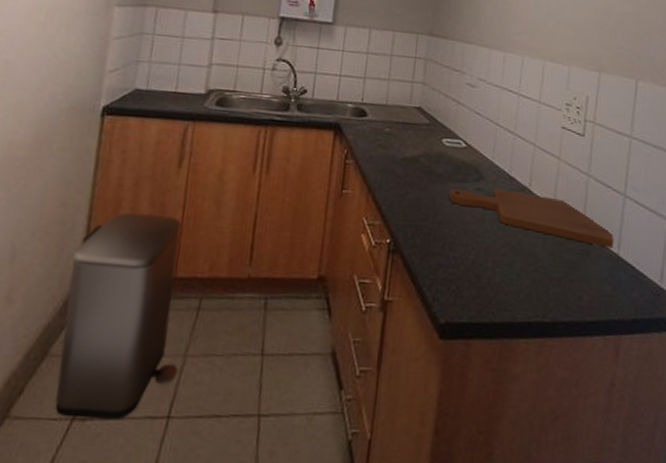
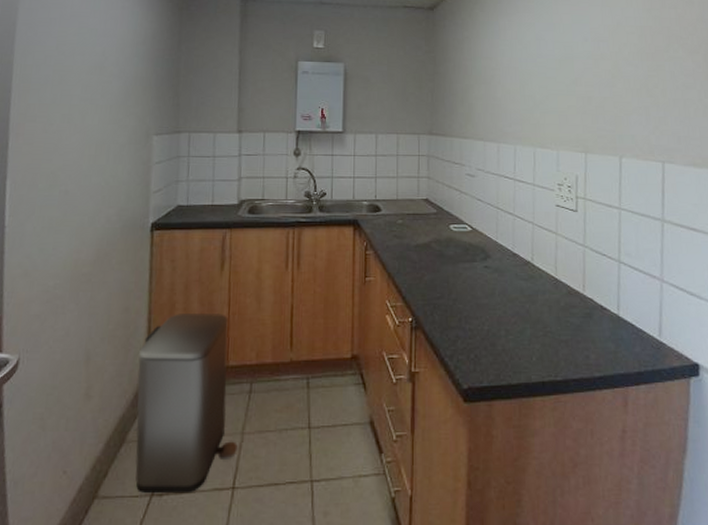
cutting board: present [449,188,614,248] -> none [461,265,614,310]

